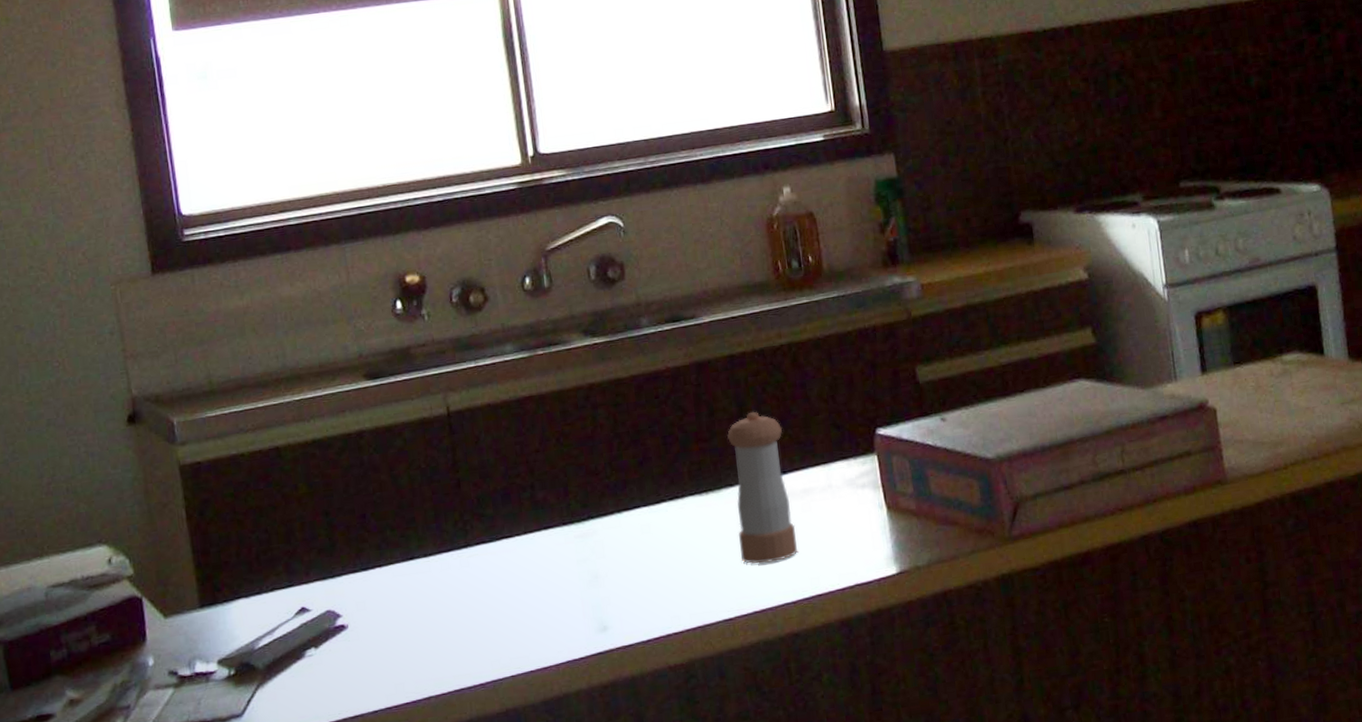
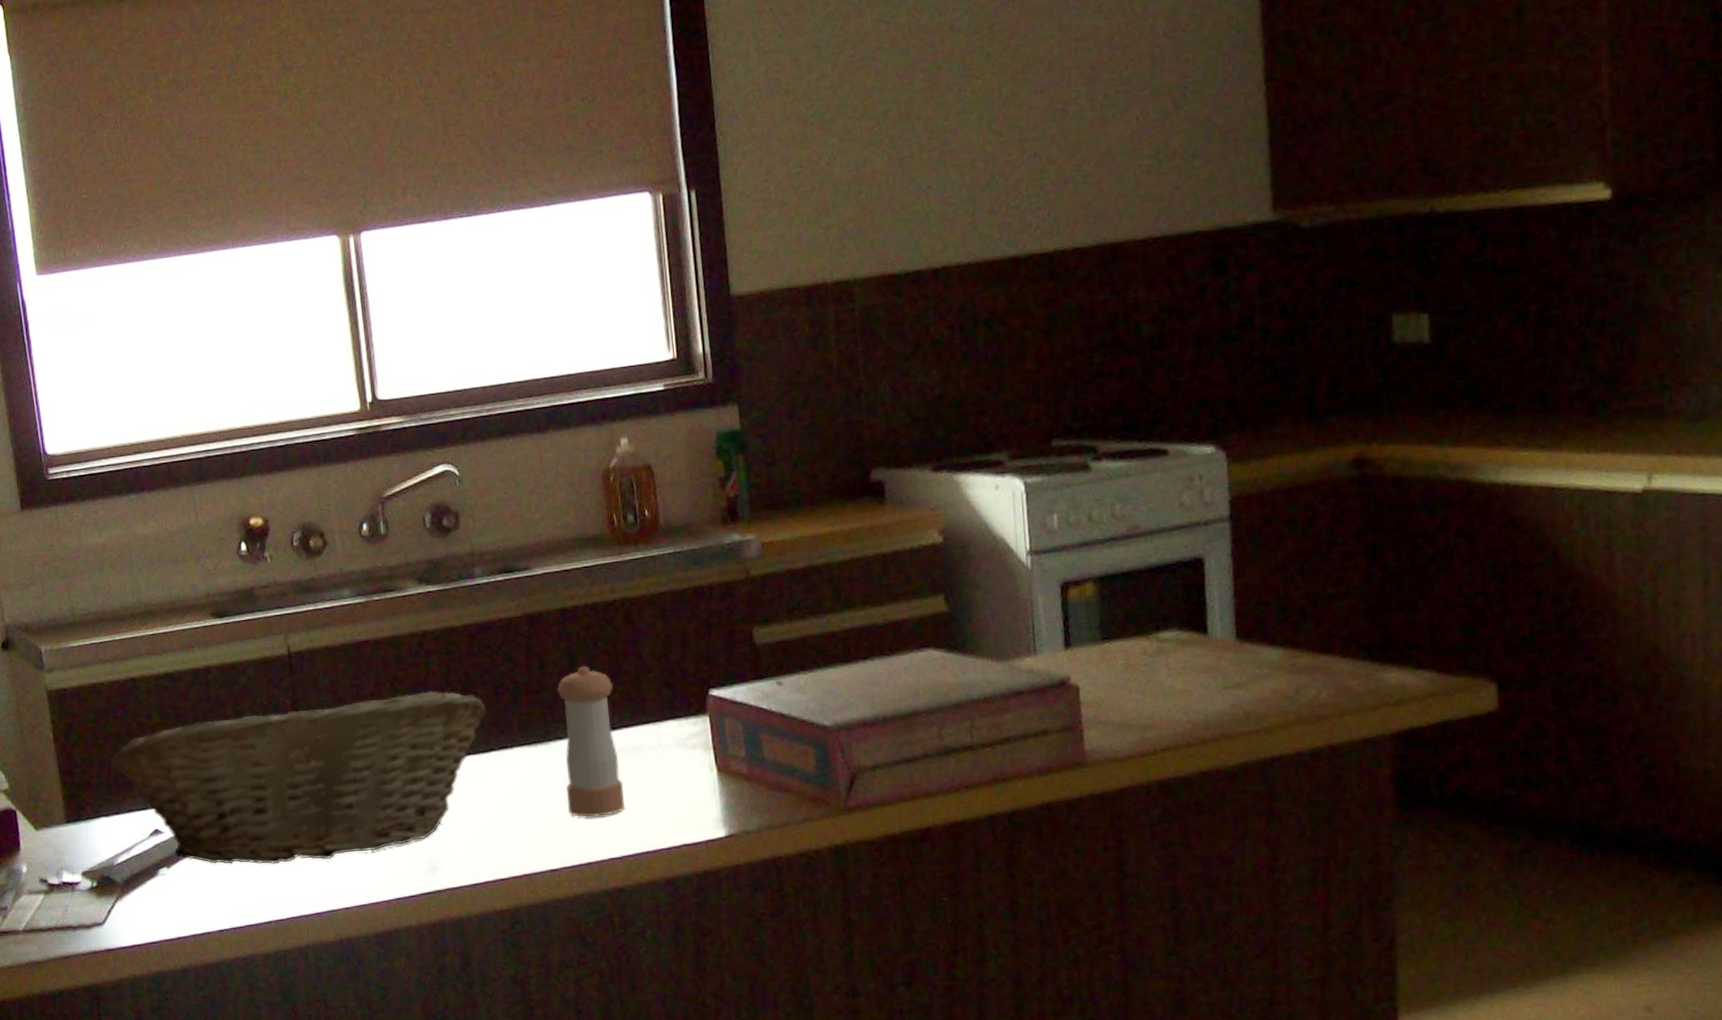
fruit basket: none [251,444,656,640] -> present [110,691,487,865]

